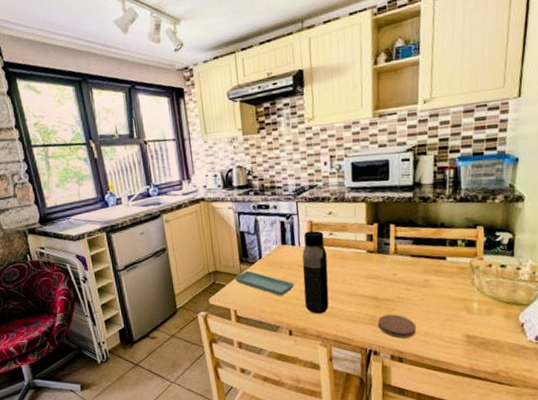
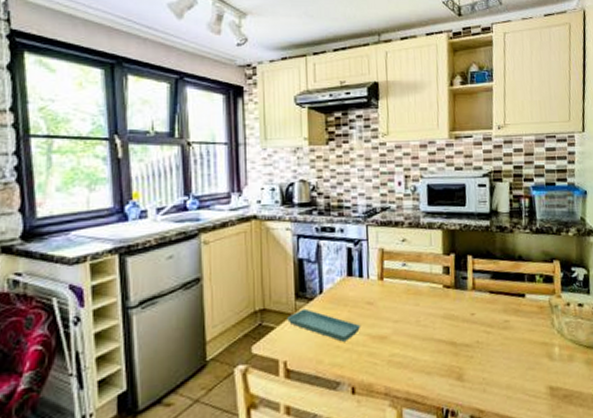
water bottle: present [302,230,329,314] -> none [370,260,401,365]
coaster: present [378,314,417,338] -> none [455,362,498,394]

